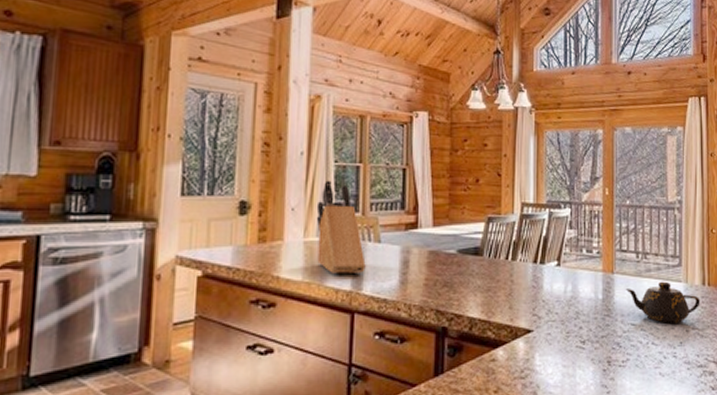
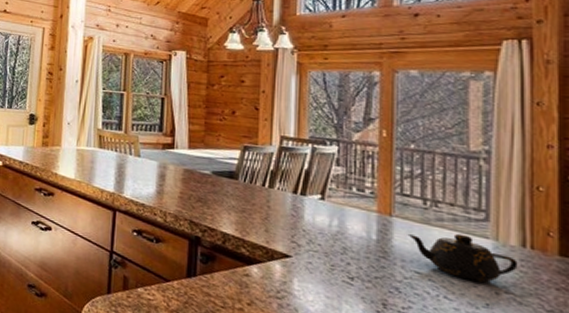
knife block: present [316,180,366,275] -> none [86,103,127,181]

